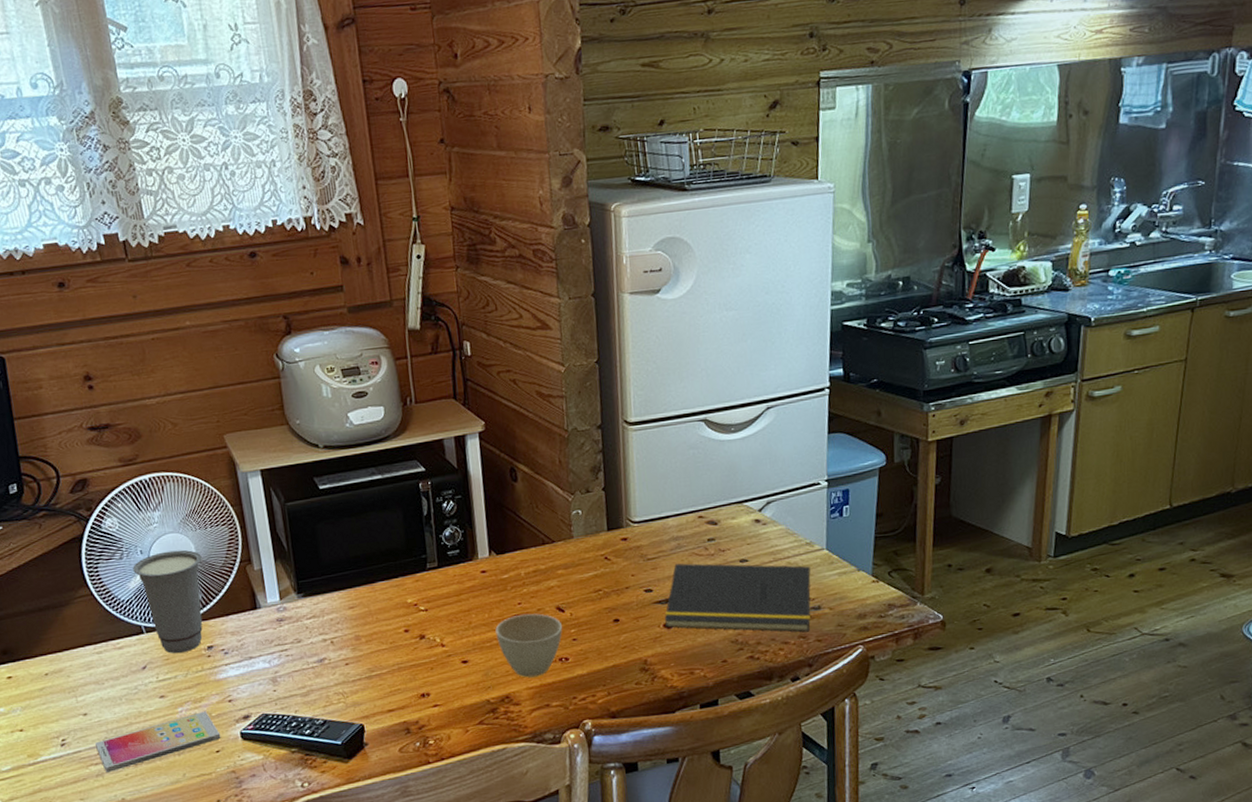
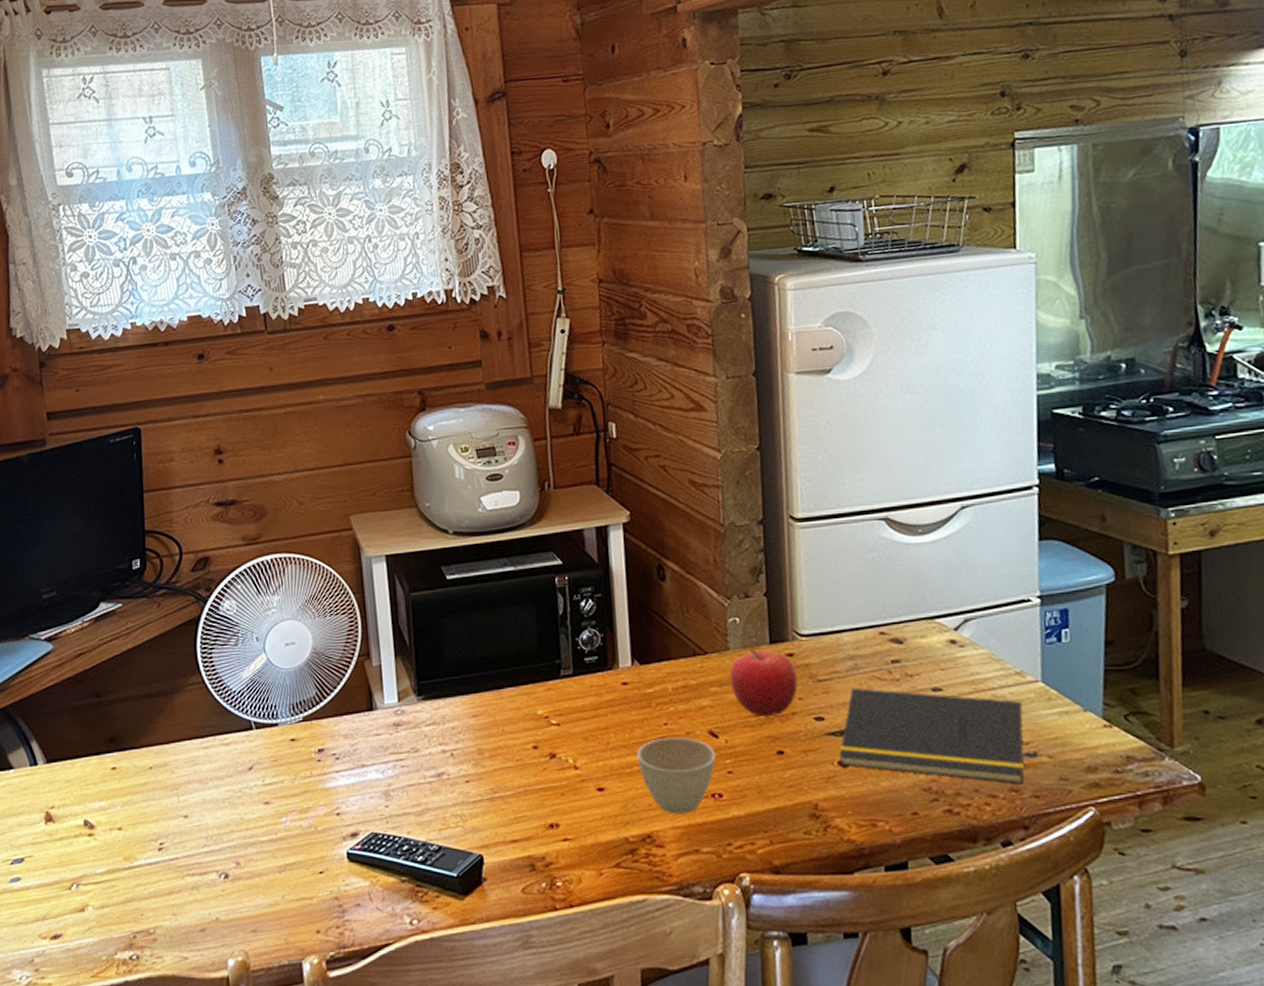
smartphone: present [95,711,221,773] -> none [194,824,326,887]
cup: present [133,549,203,654] -> none [247,639,319,755]
fruit: none [573,536,631,593] -> present [729,648,798,717]

